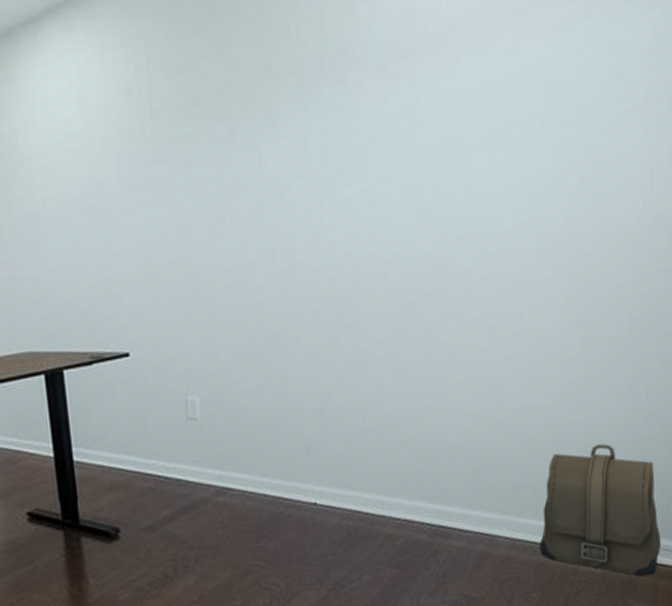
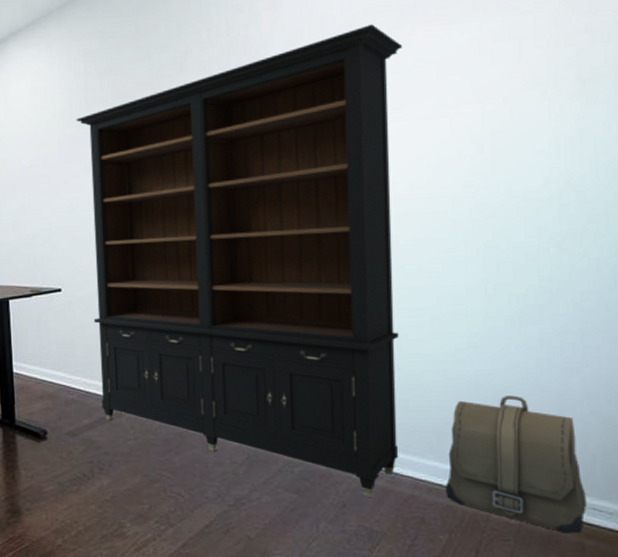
bookcase: none [139,27,509,563] -> present [76,24,403,497]

